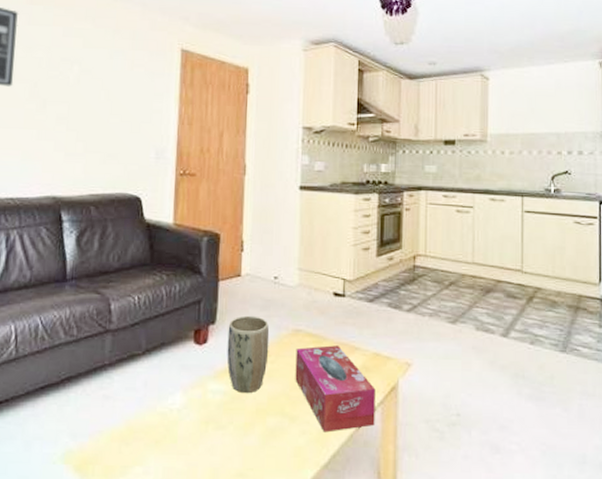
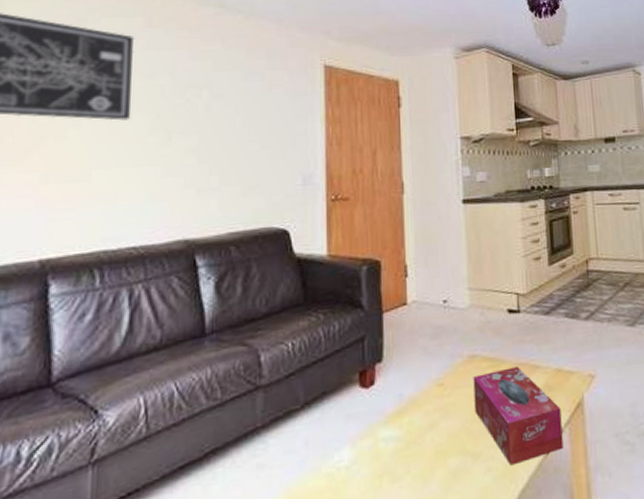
plant pot: present [227,315,270,394] -> none [397,346,444,436]

